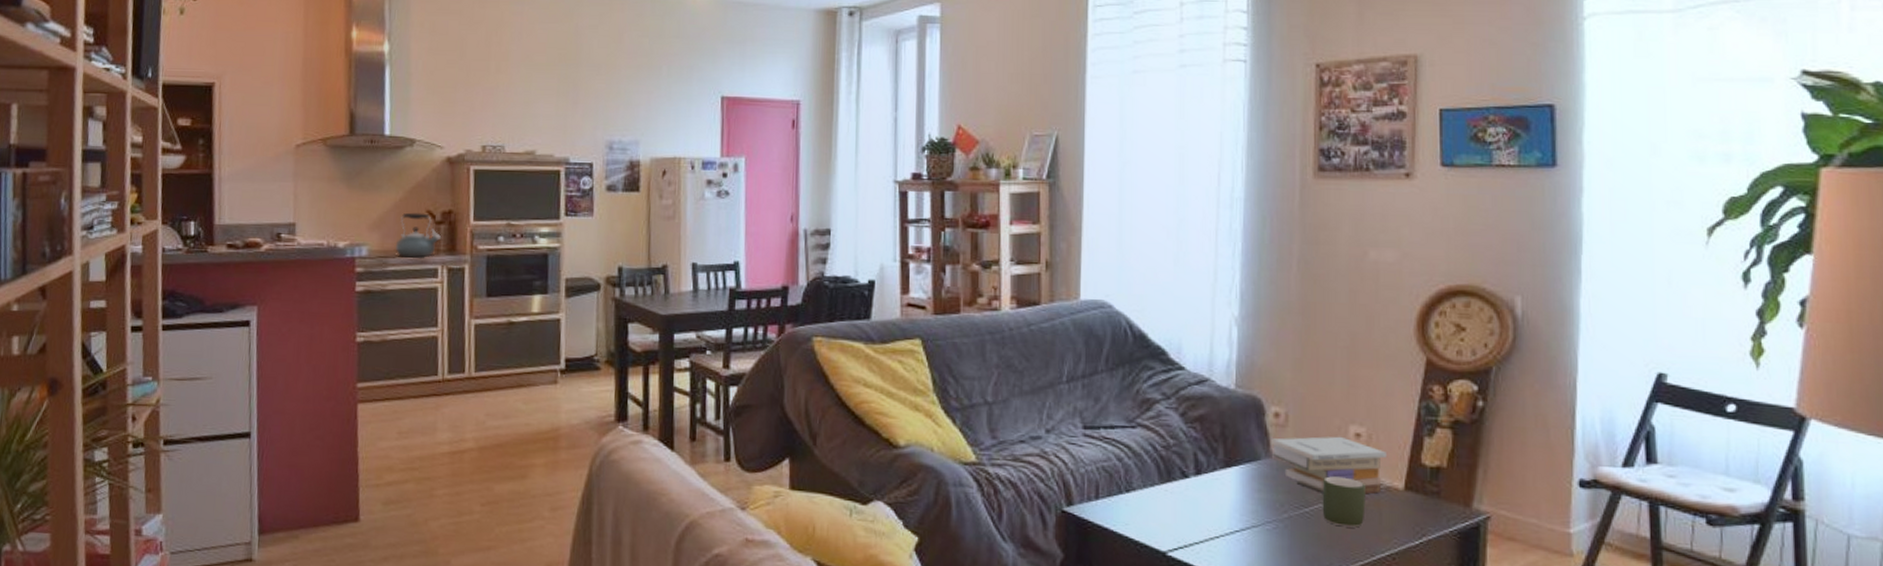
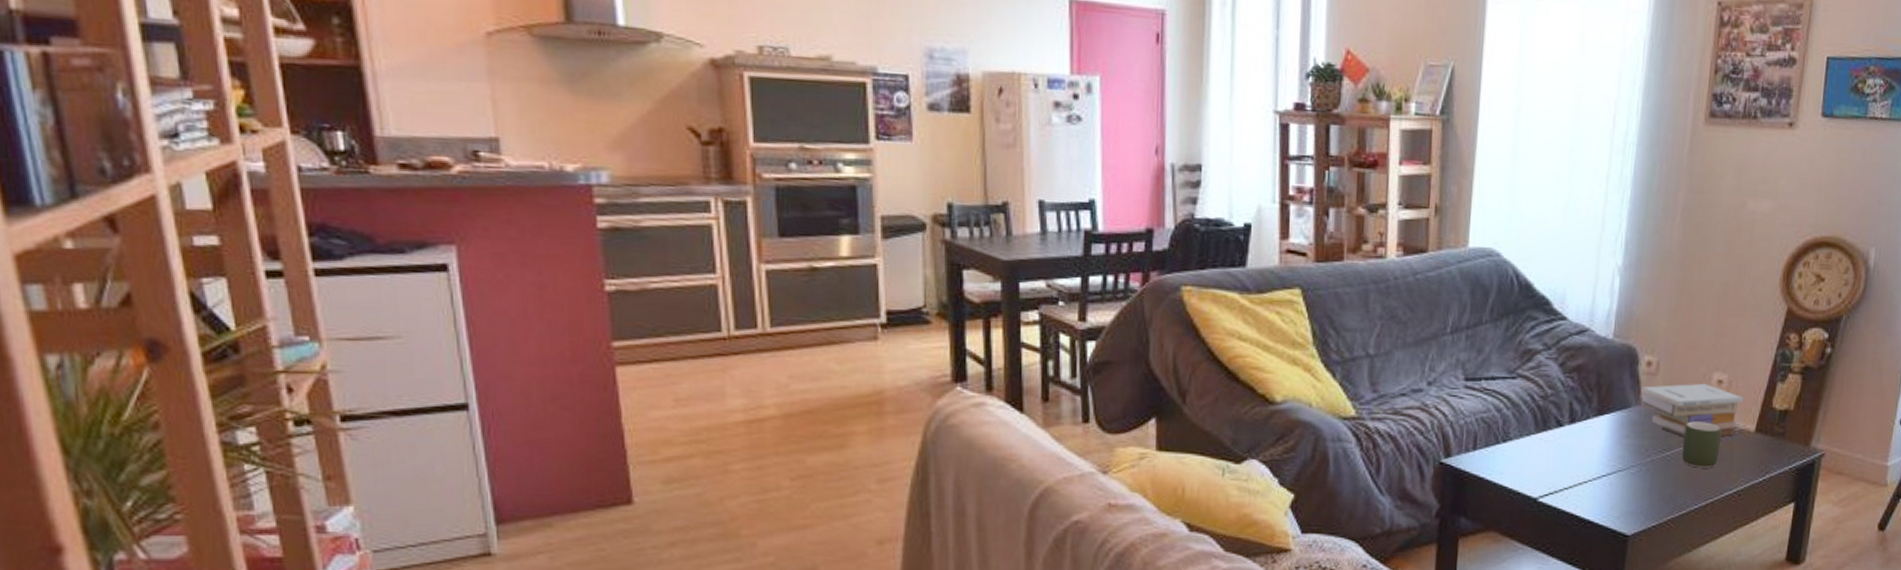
kettle: present [395,212,442,259] -> none [647,129,712,189]

